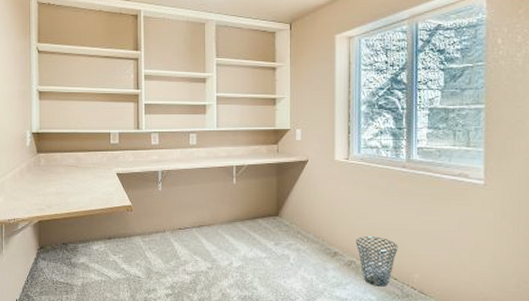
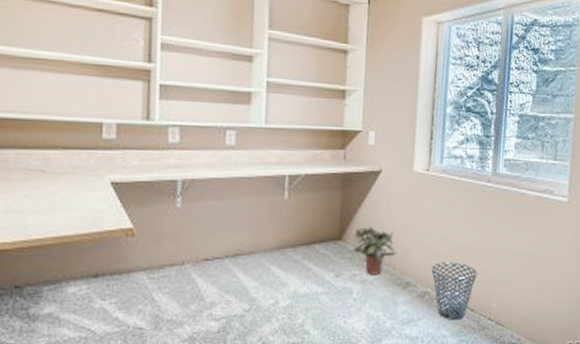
potted plant: none [287,206,326,245] -> present [352,227,398,275]

